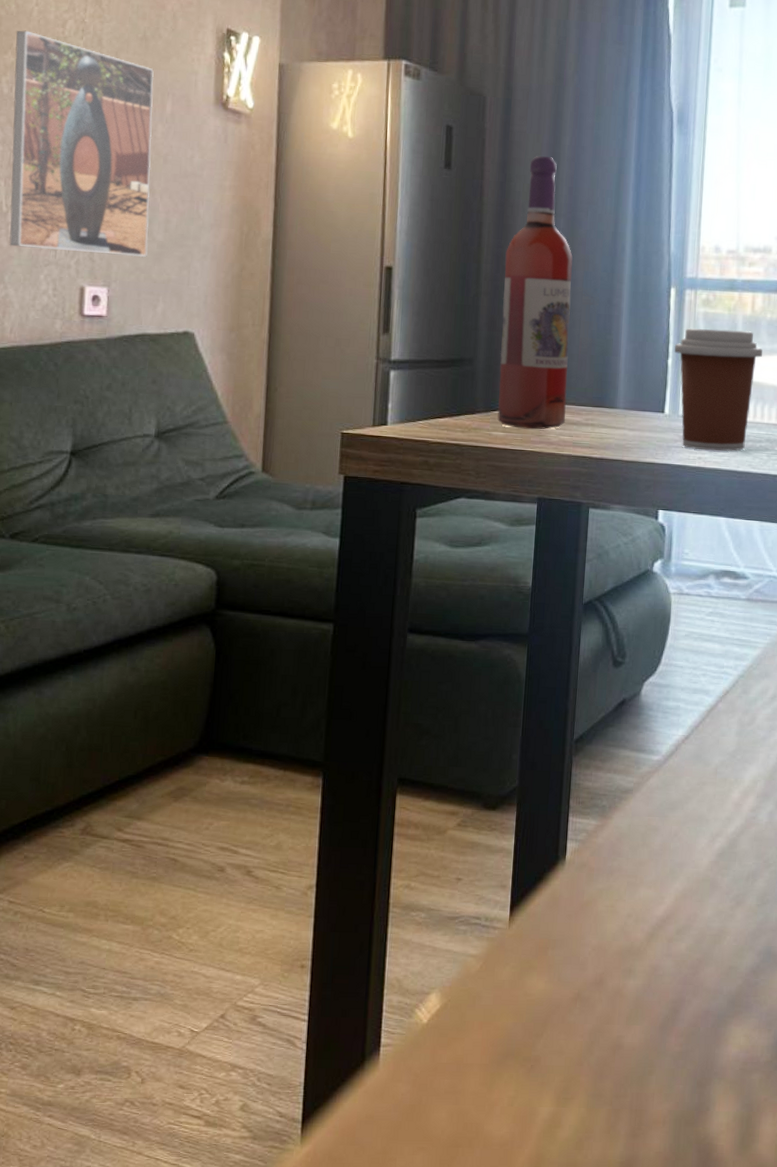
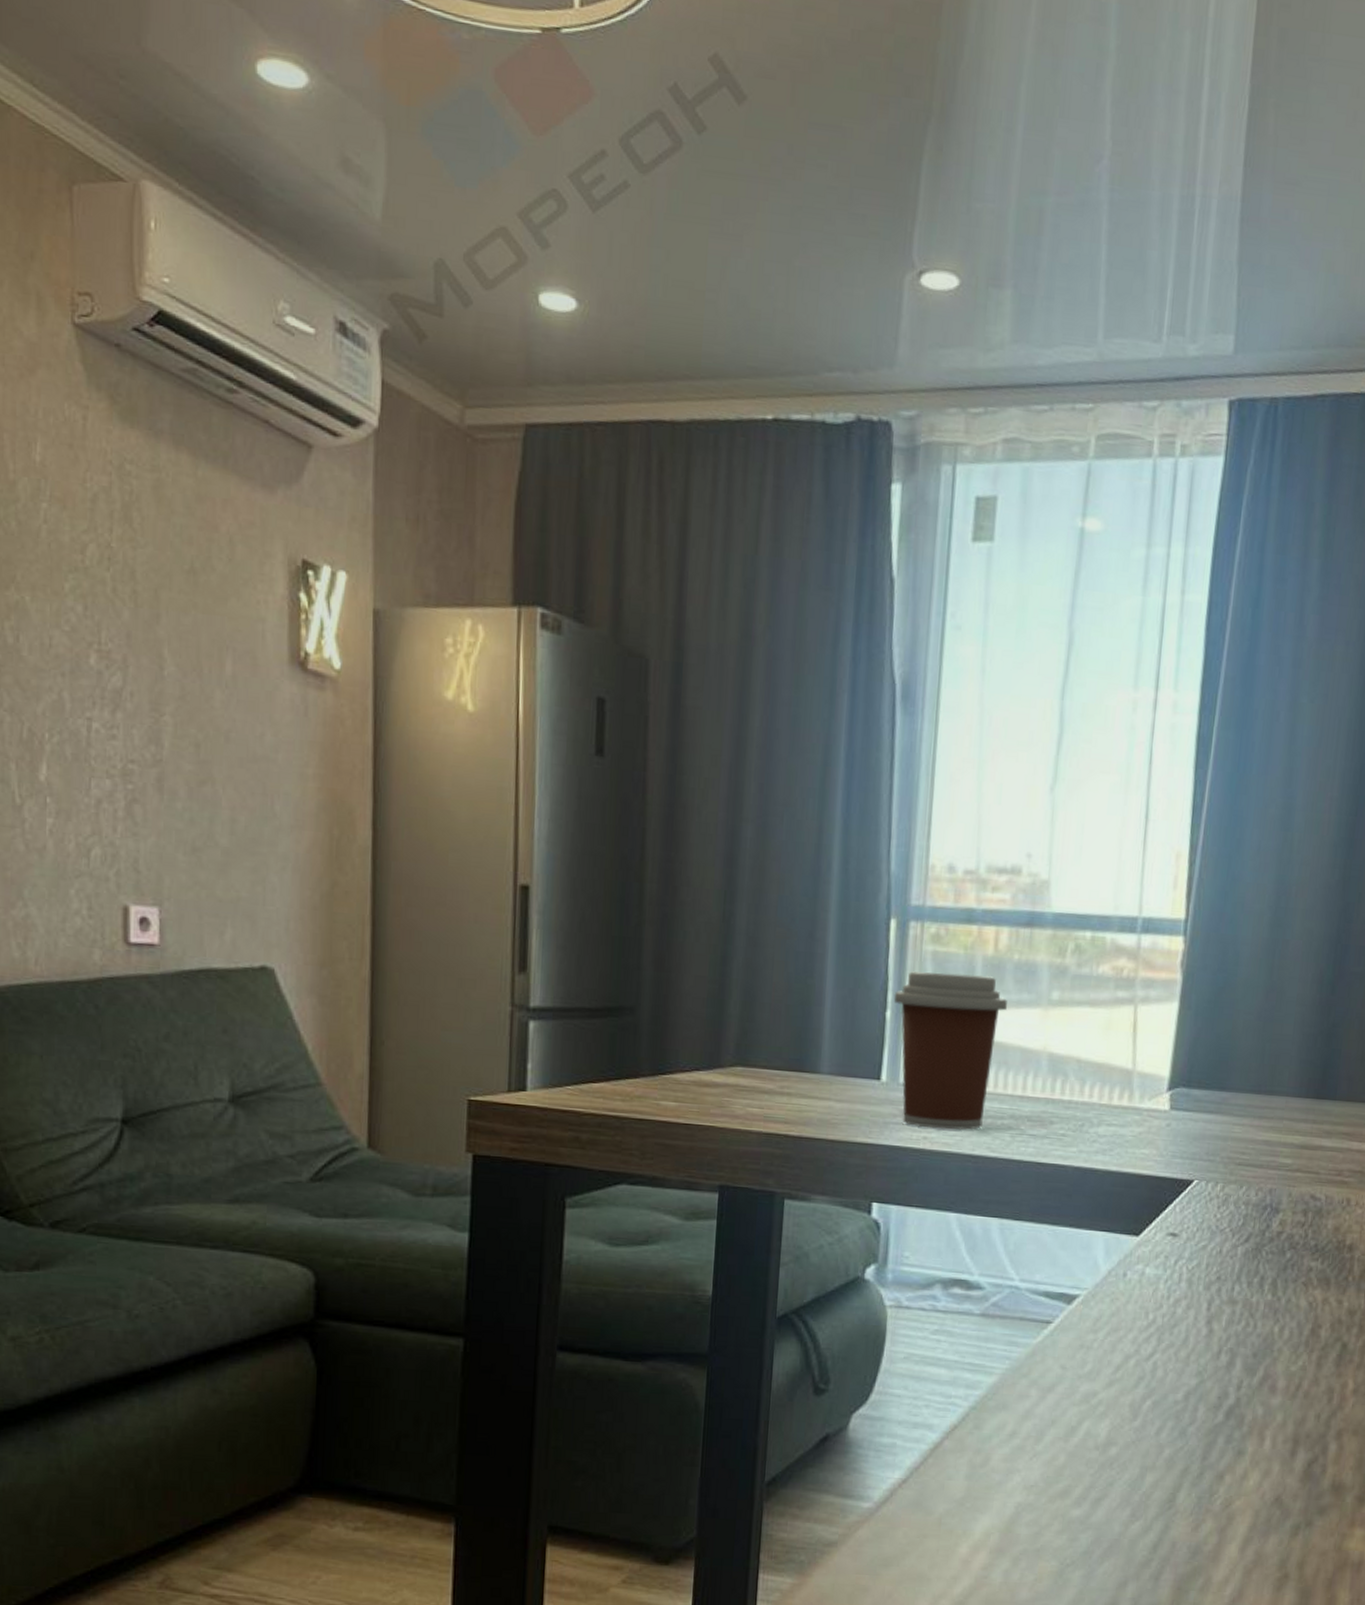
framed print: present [9,30,154,258] -> none [19,556,209,868]
wine bottle: present [497,156,573,430] -> none [667,740,764,1099]

